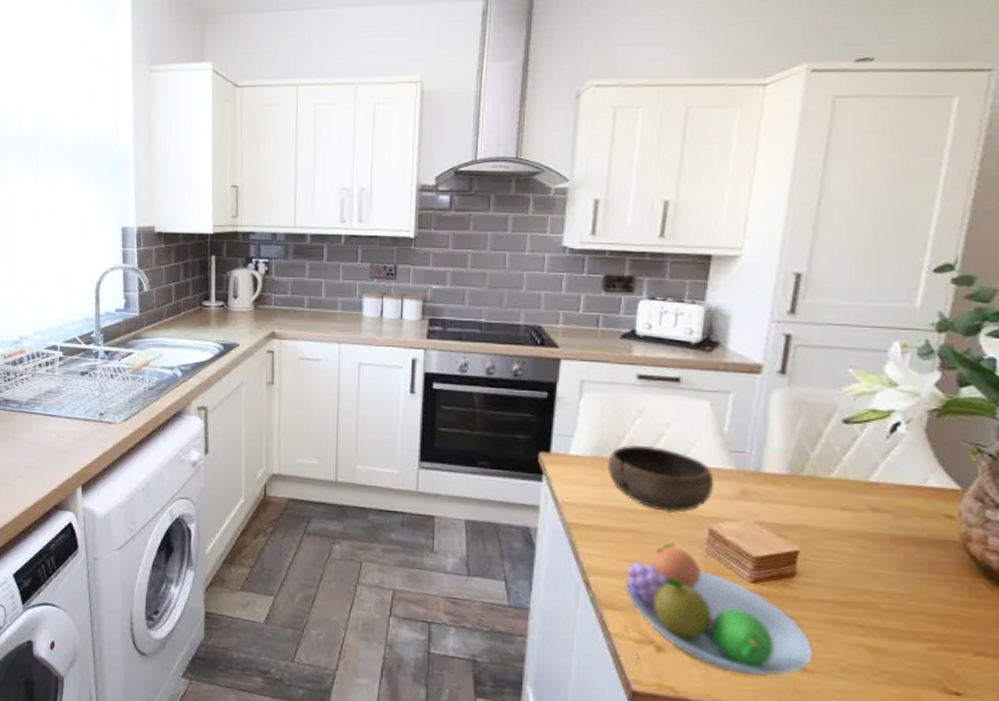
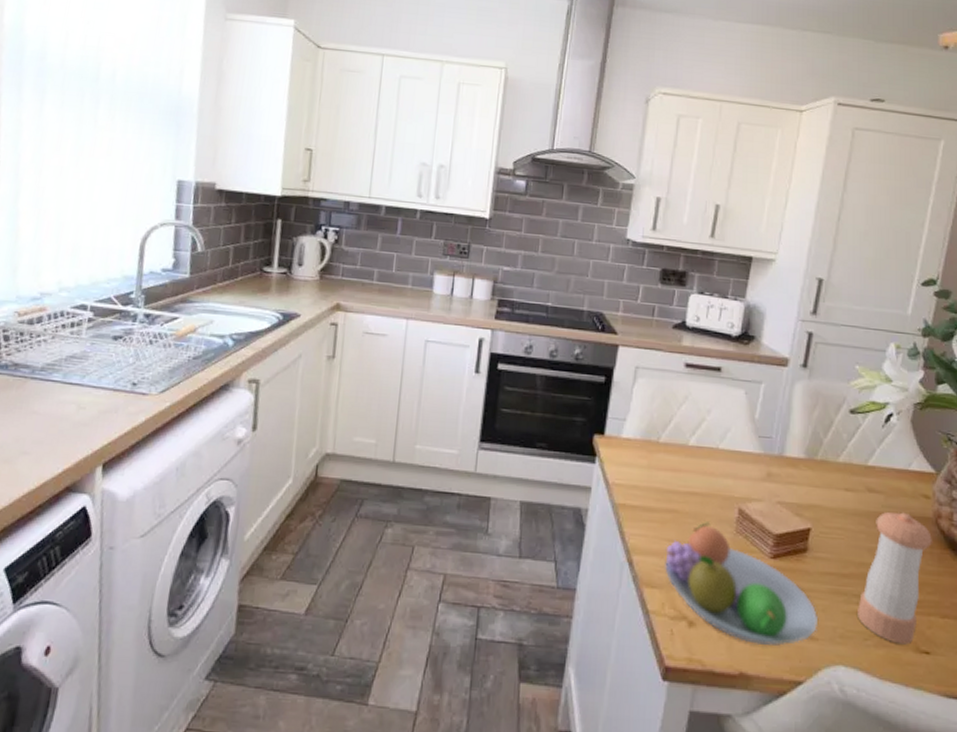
bowl: present [606,445,715,513] -> none [654,429,745,494]
pepper shaker: none [863,534,960,683] -> present [858,512,932,645]

